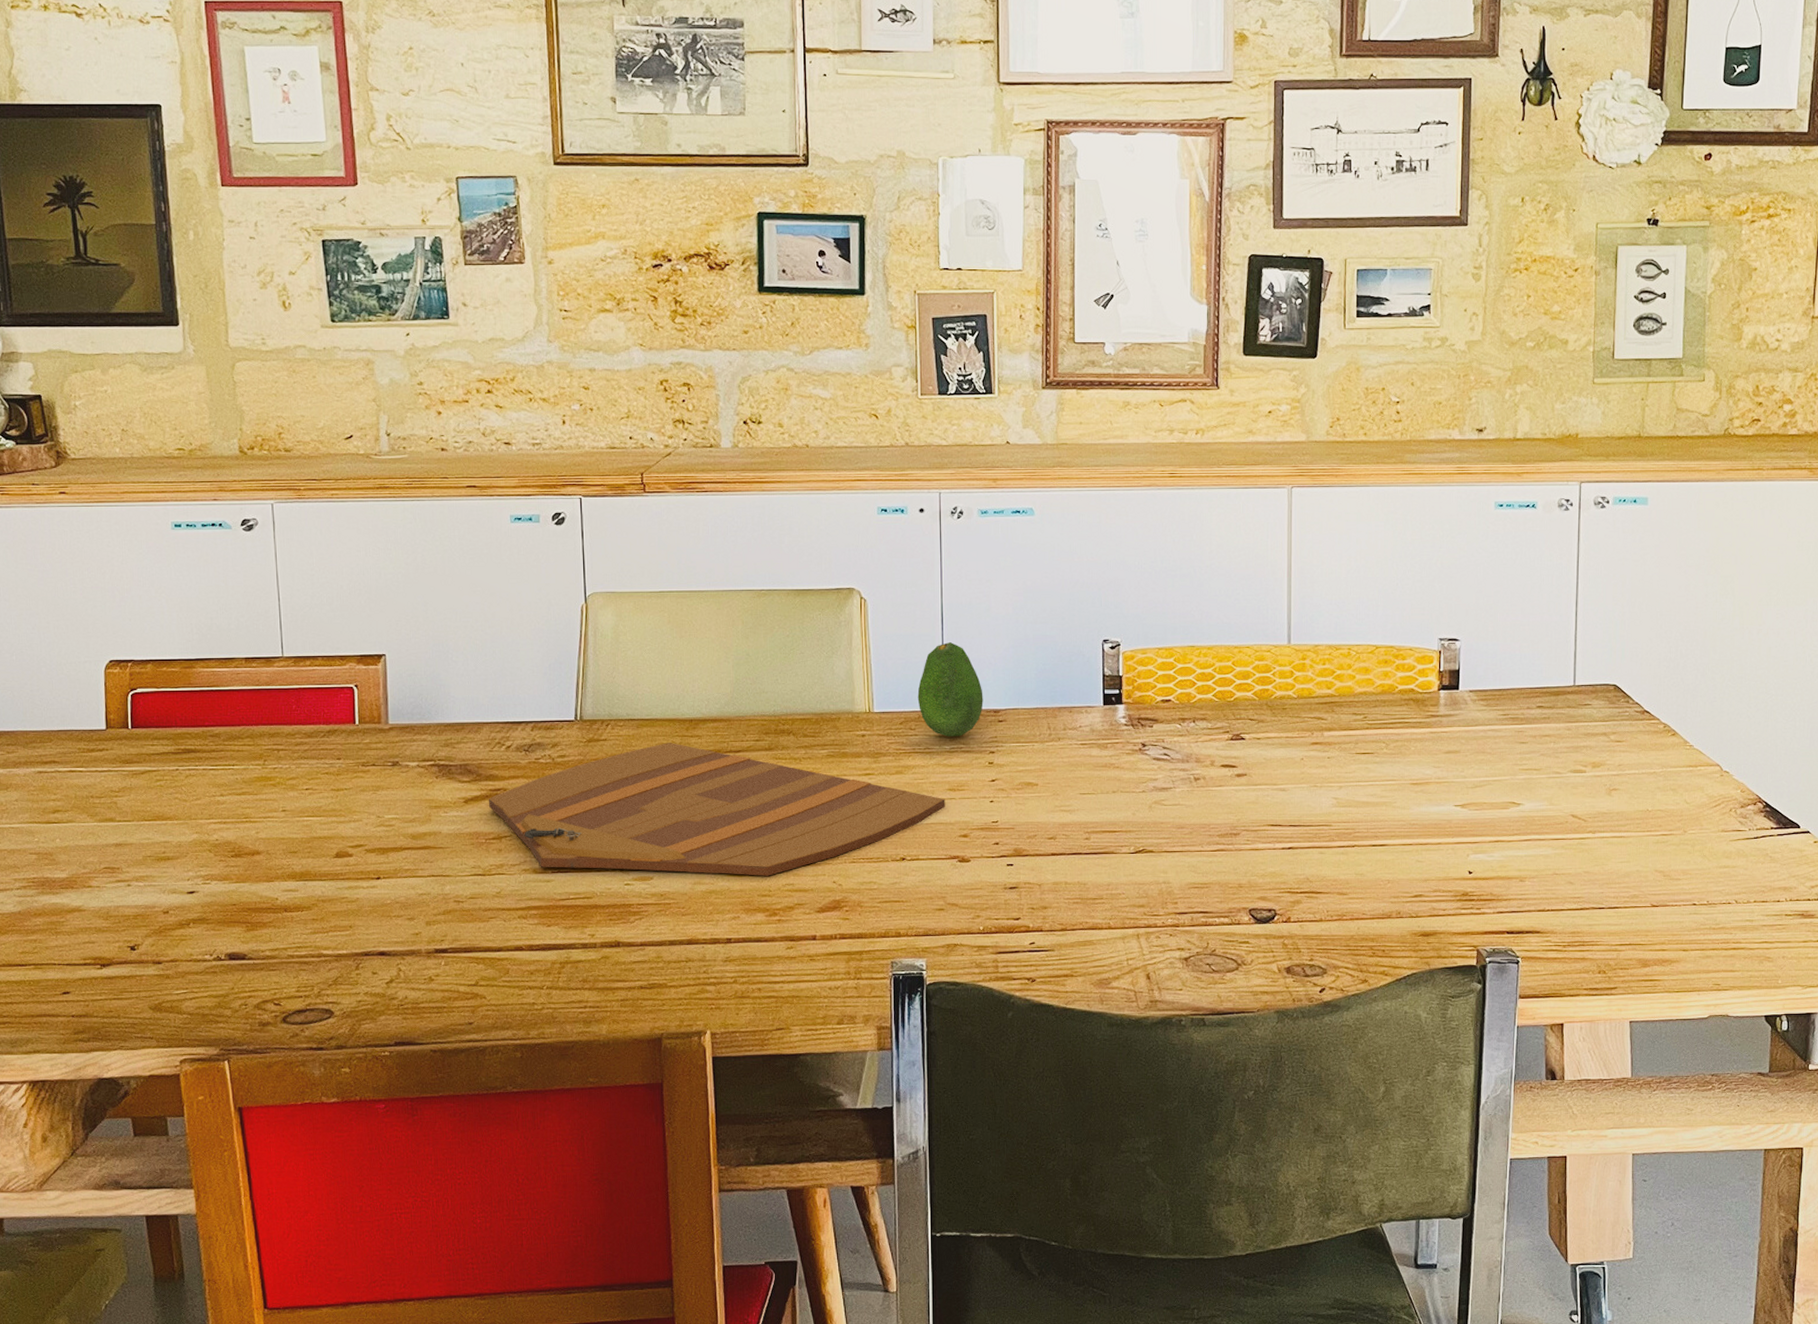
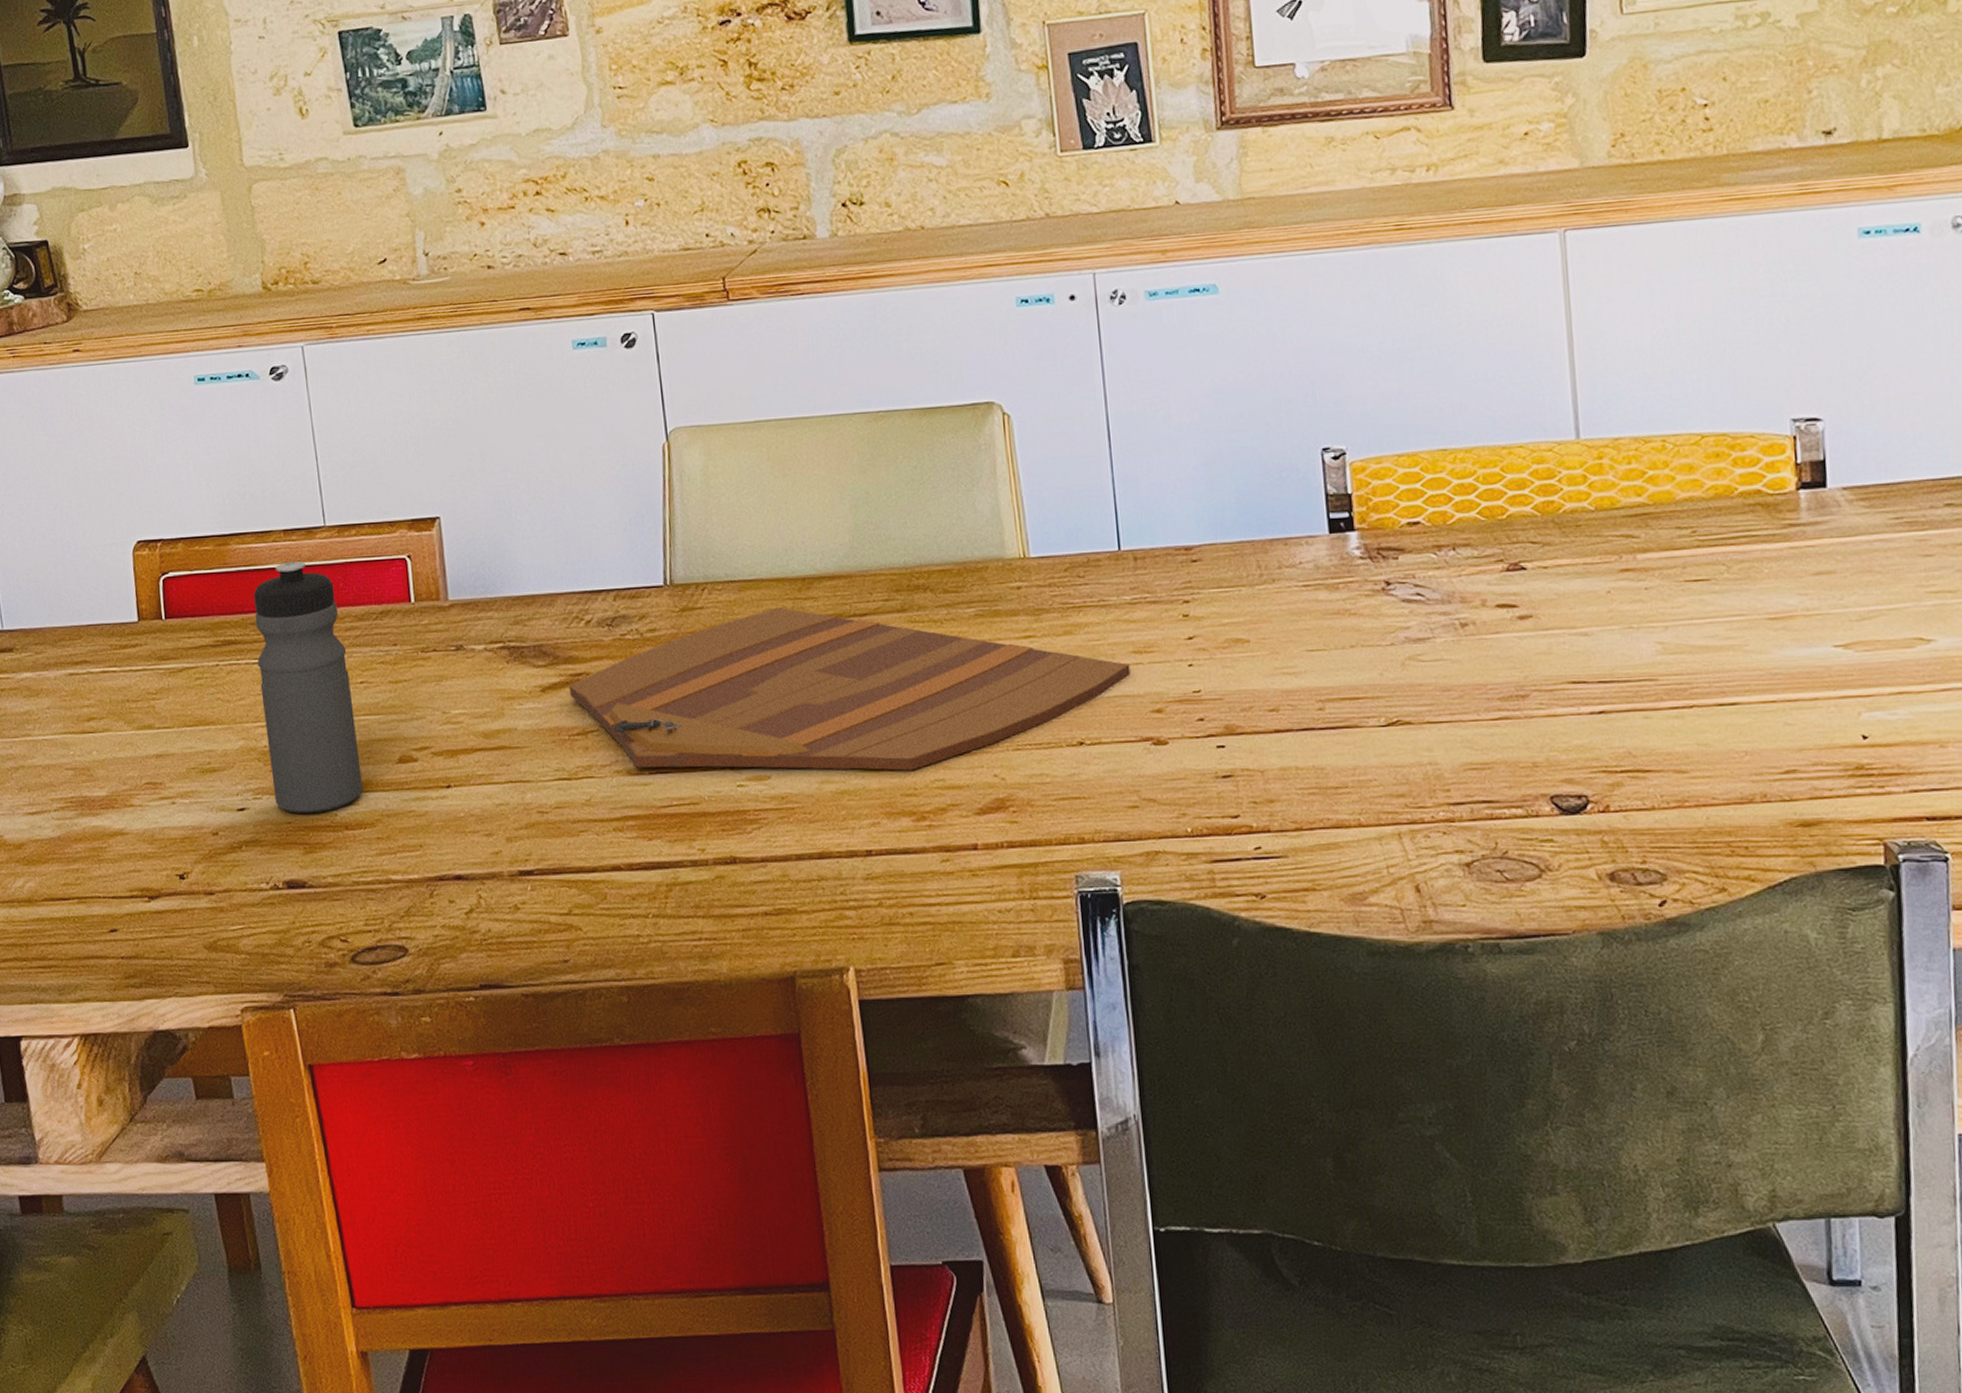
water bottle: none [214,685,302,898] -> present [254,561,363,814]
fruit: present [917,641,983,737] -> none [1084,462,1171,584]

